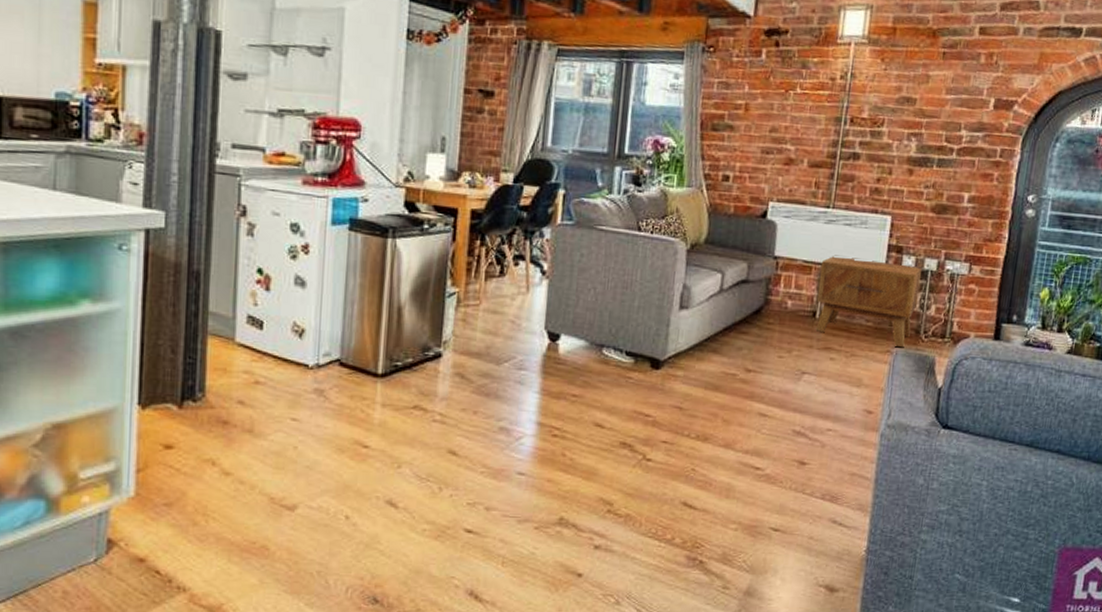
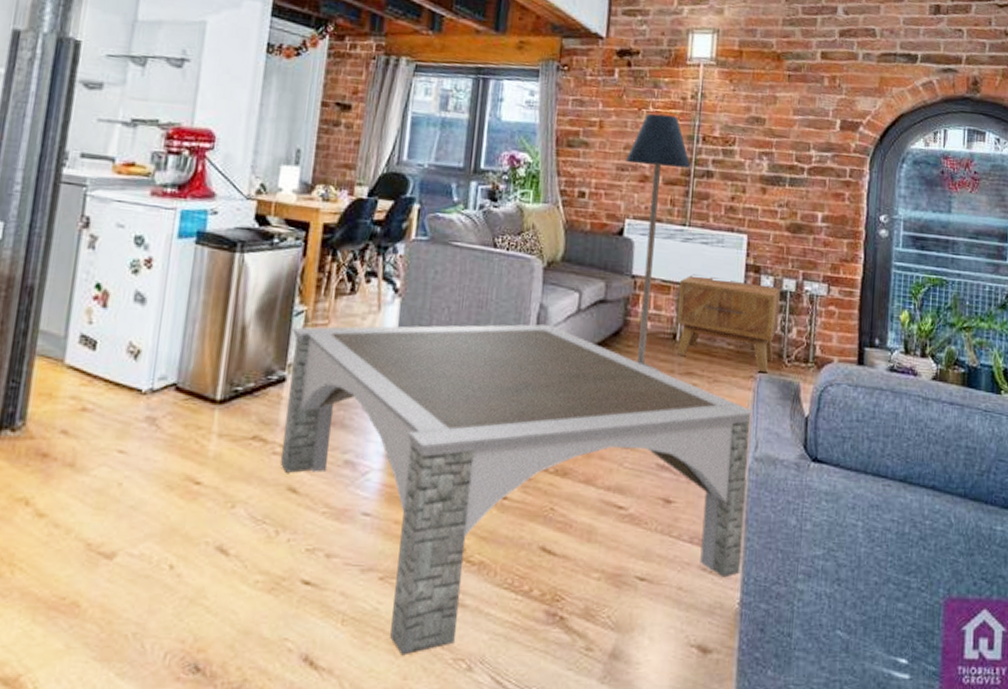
coffee table: none [441,303,889,592] -> present [281,324,754,656]
floor lamp: none [771,95,838,349] -> present [626,113,691,373]

